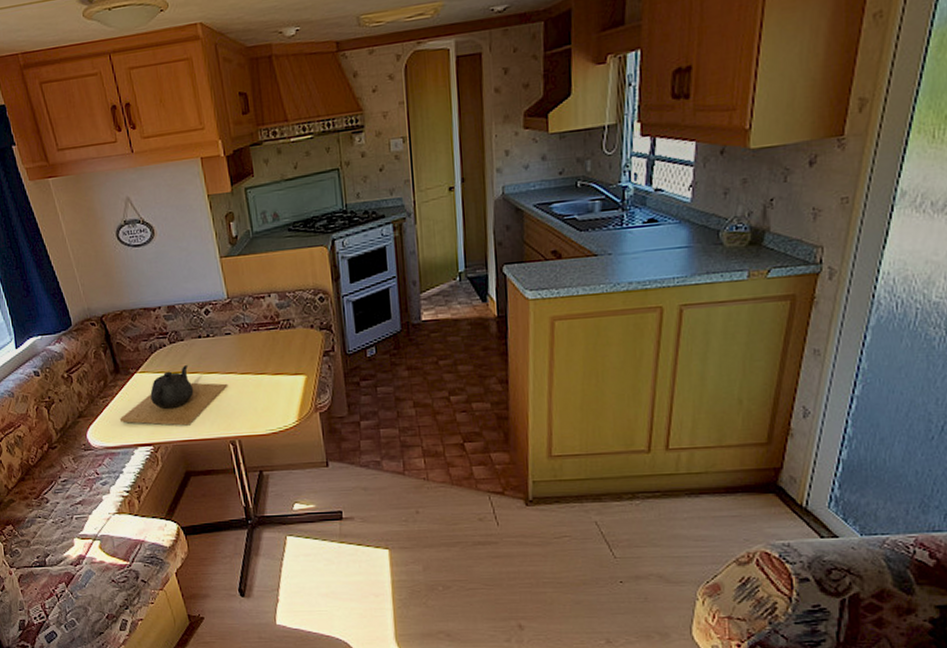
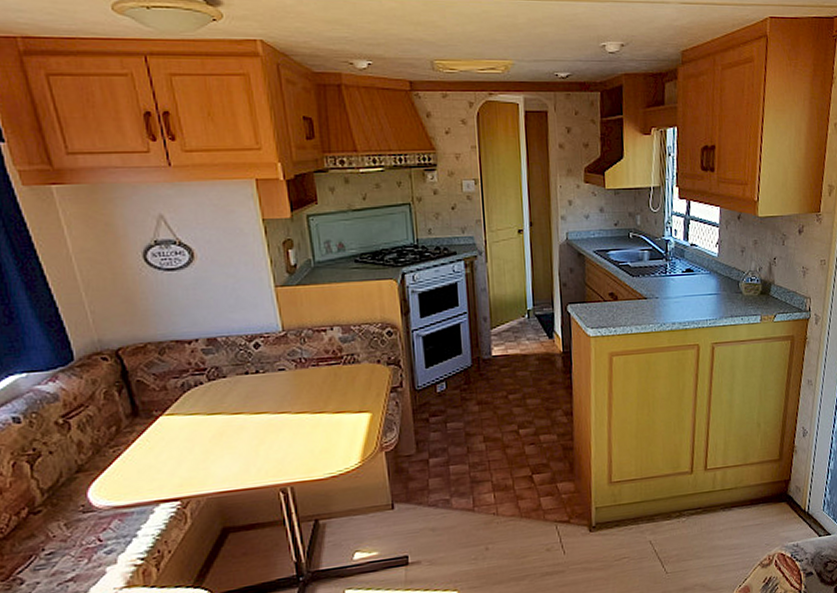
teapot: present [119,365,228,426] -> none [135,405,280,476]

